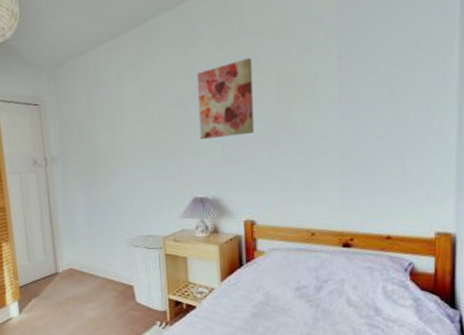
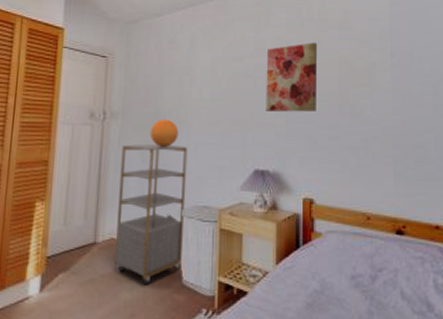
shelving unit: none [66,182,134,305] -> present [115,143,188,285]
decorative sphere: none [89,158,117,185] -> present [149,119,179,147]

